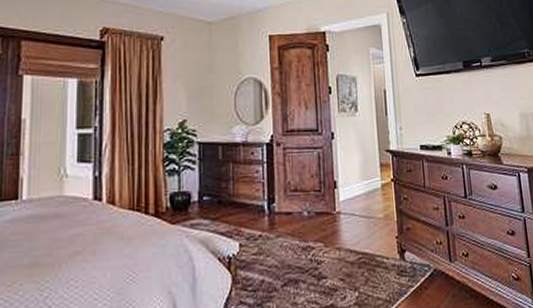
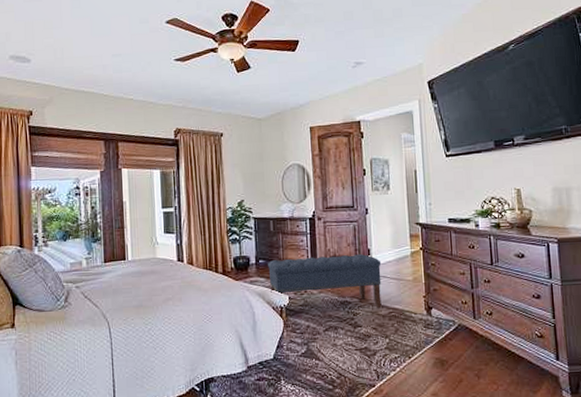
bench: none [214,187,350,255] -> present [268,254,382,309]

